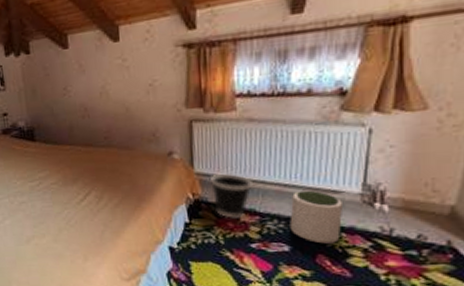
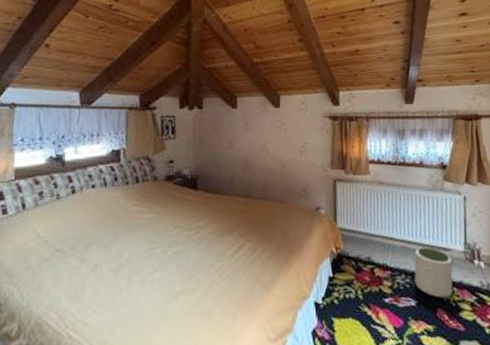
wastebasket: present [210,174,254,218] -> none [351,230,385,273]

